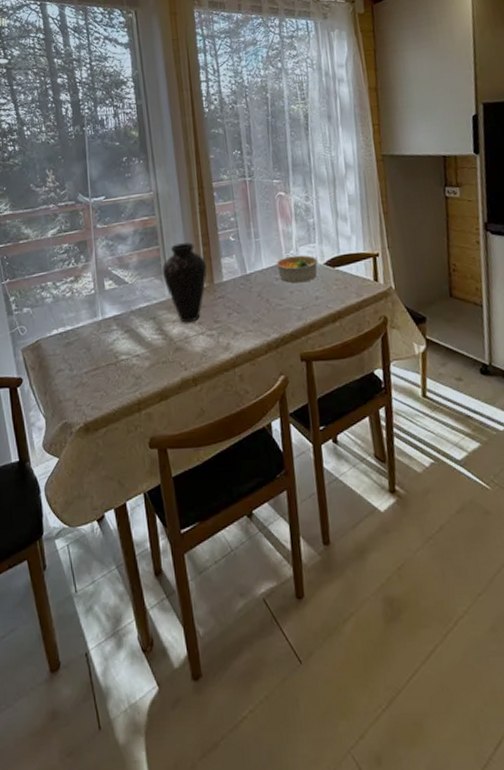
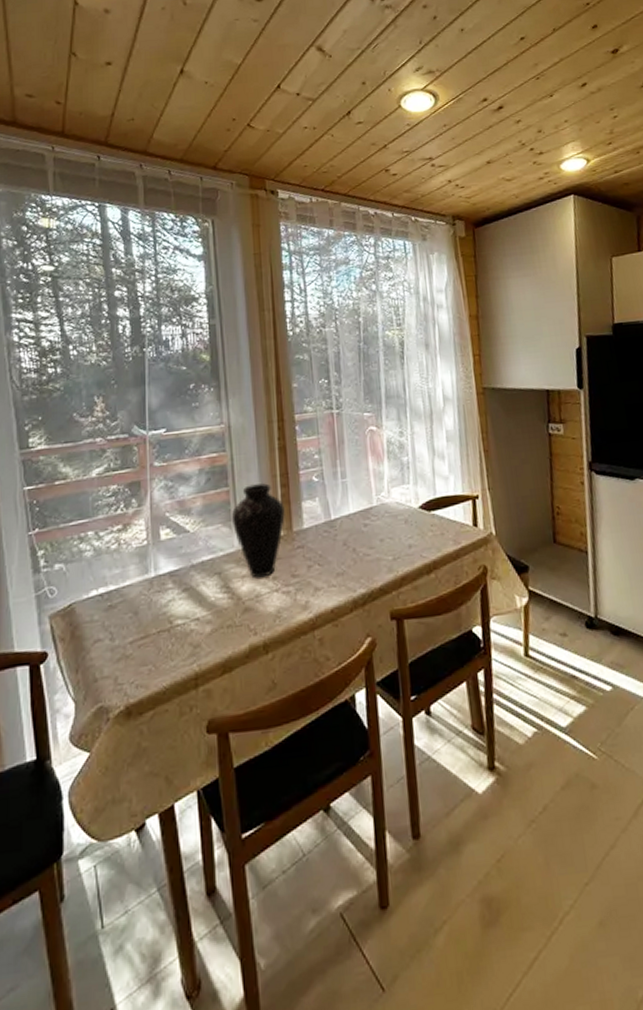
bowl: present [276,255,318,284] -> none [364,497,412,530]

